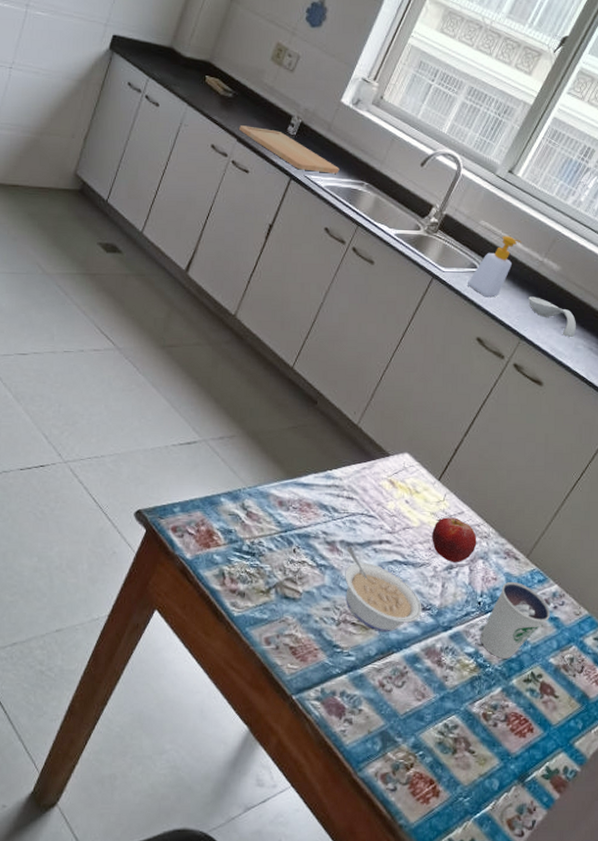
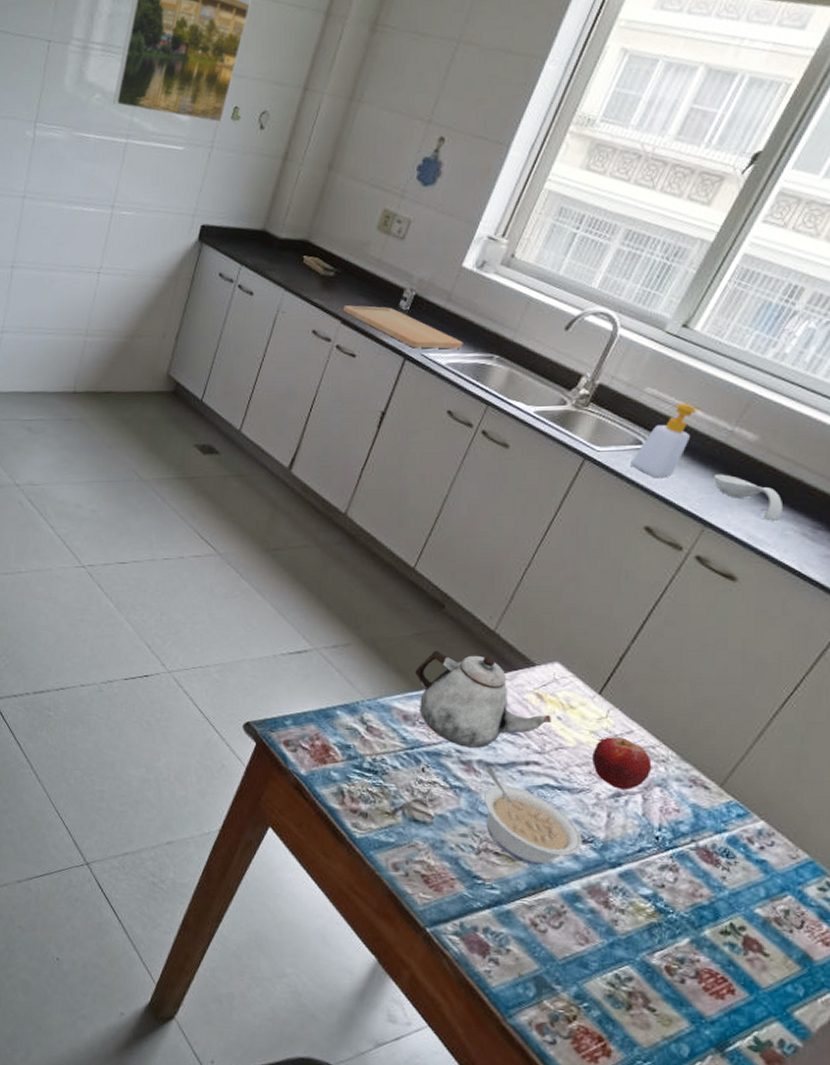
teapot: none [291,442,401,529] -> present [415,650,551,748]
dixie cup: present [480,581,550,659] -> none [659,814,754,905]

